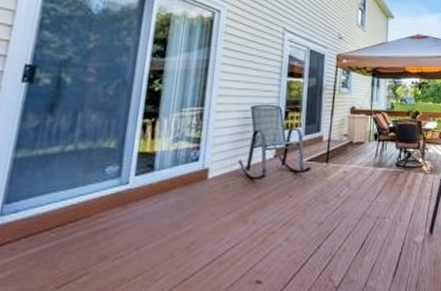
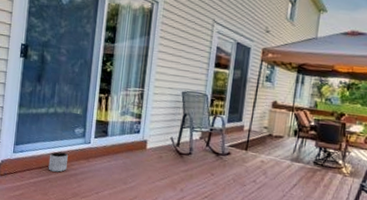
planter: none [60,202,94,232] -> present [48,151,68,172]

